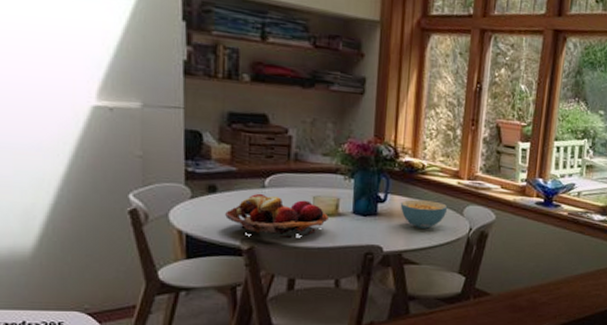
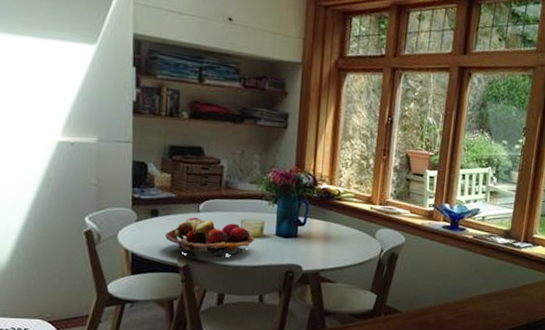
cereal bowl: present [400,199,448,229] -> none [318,223,361,250]

